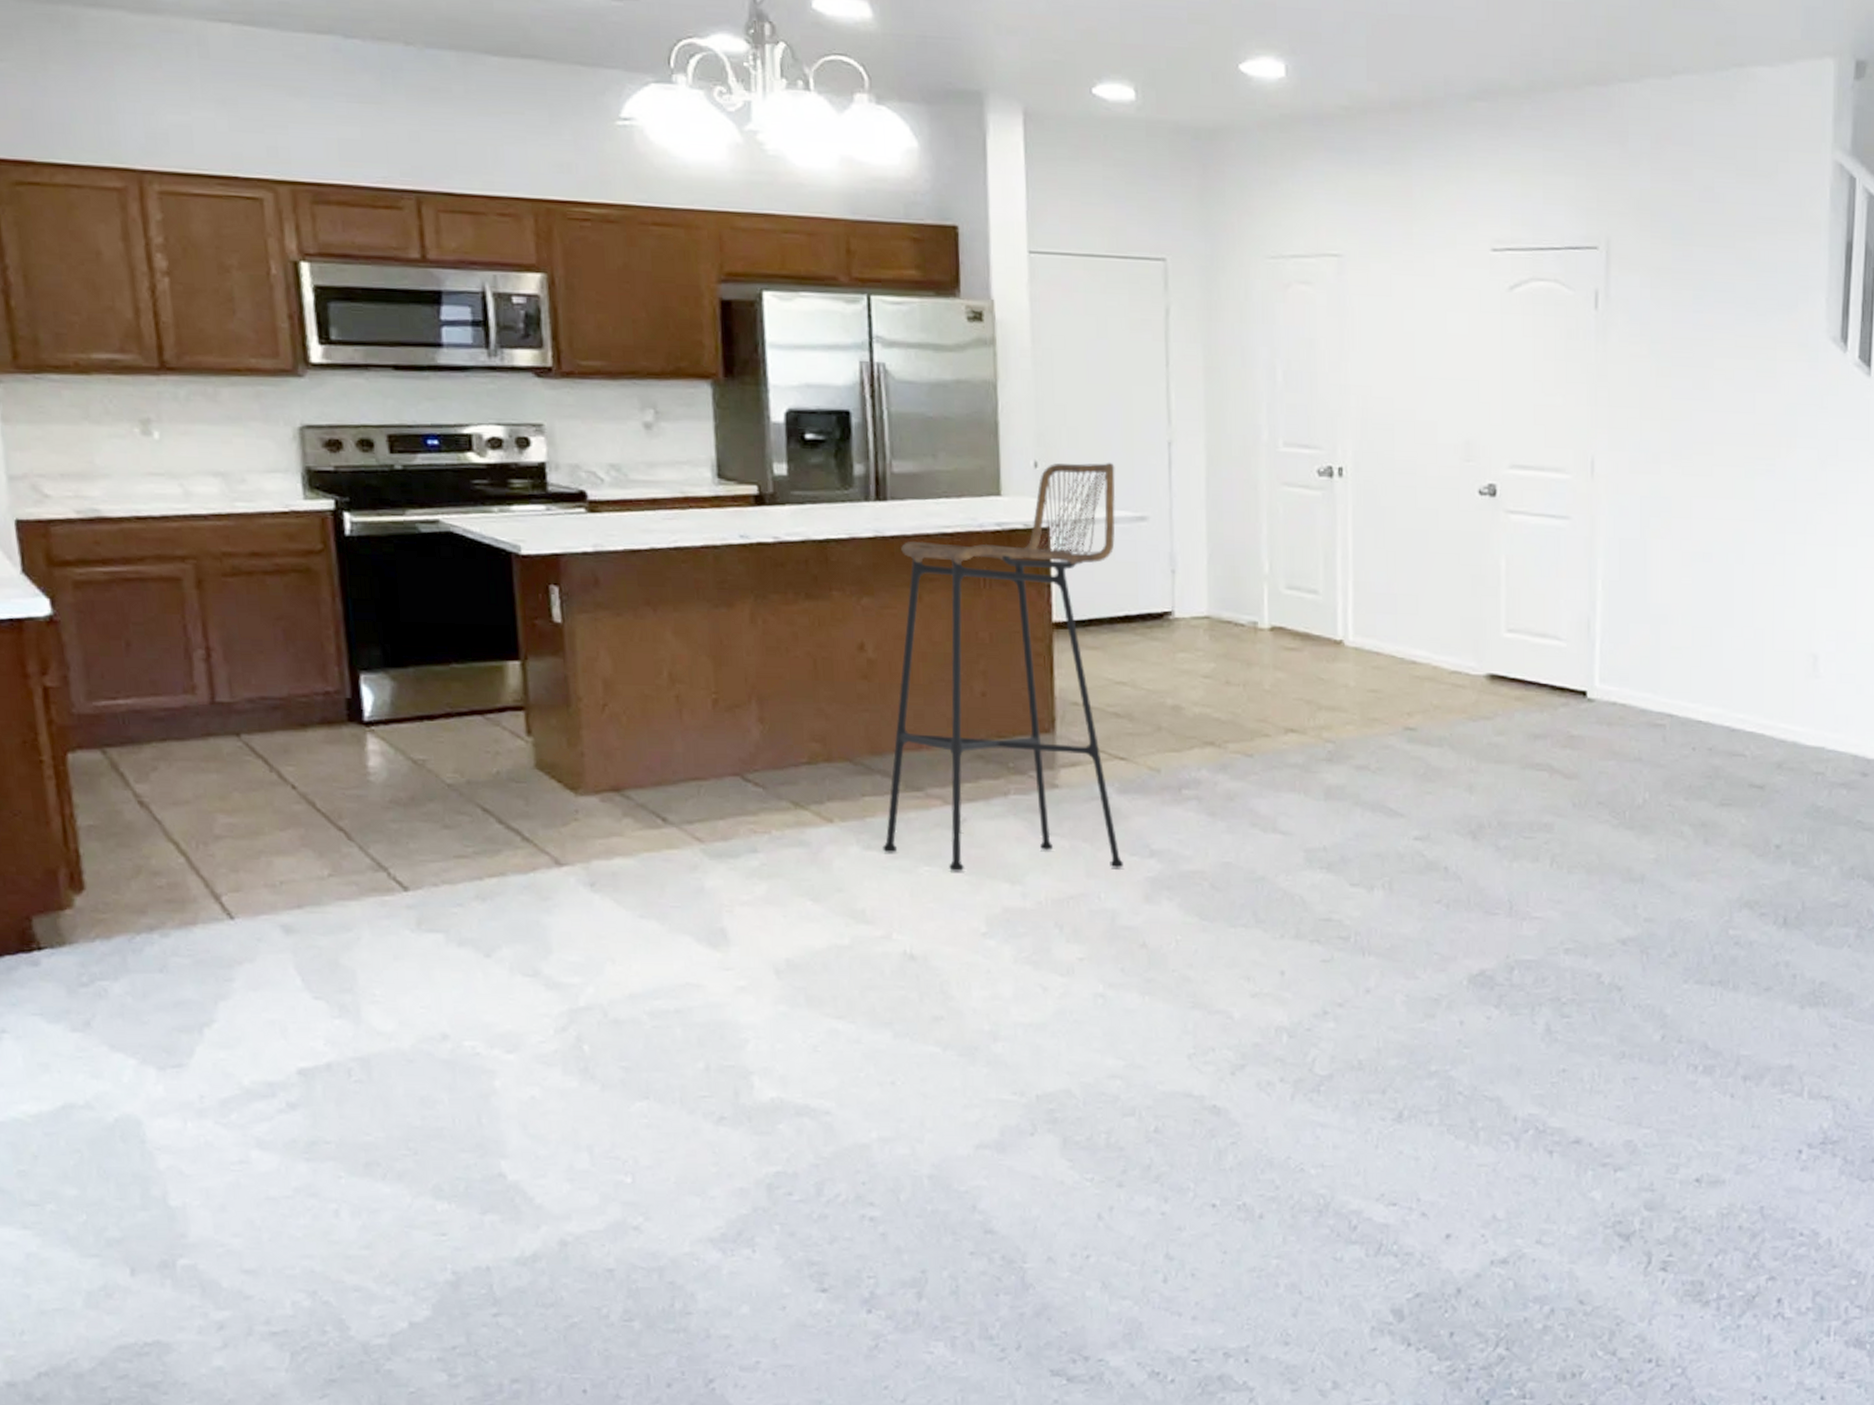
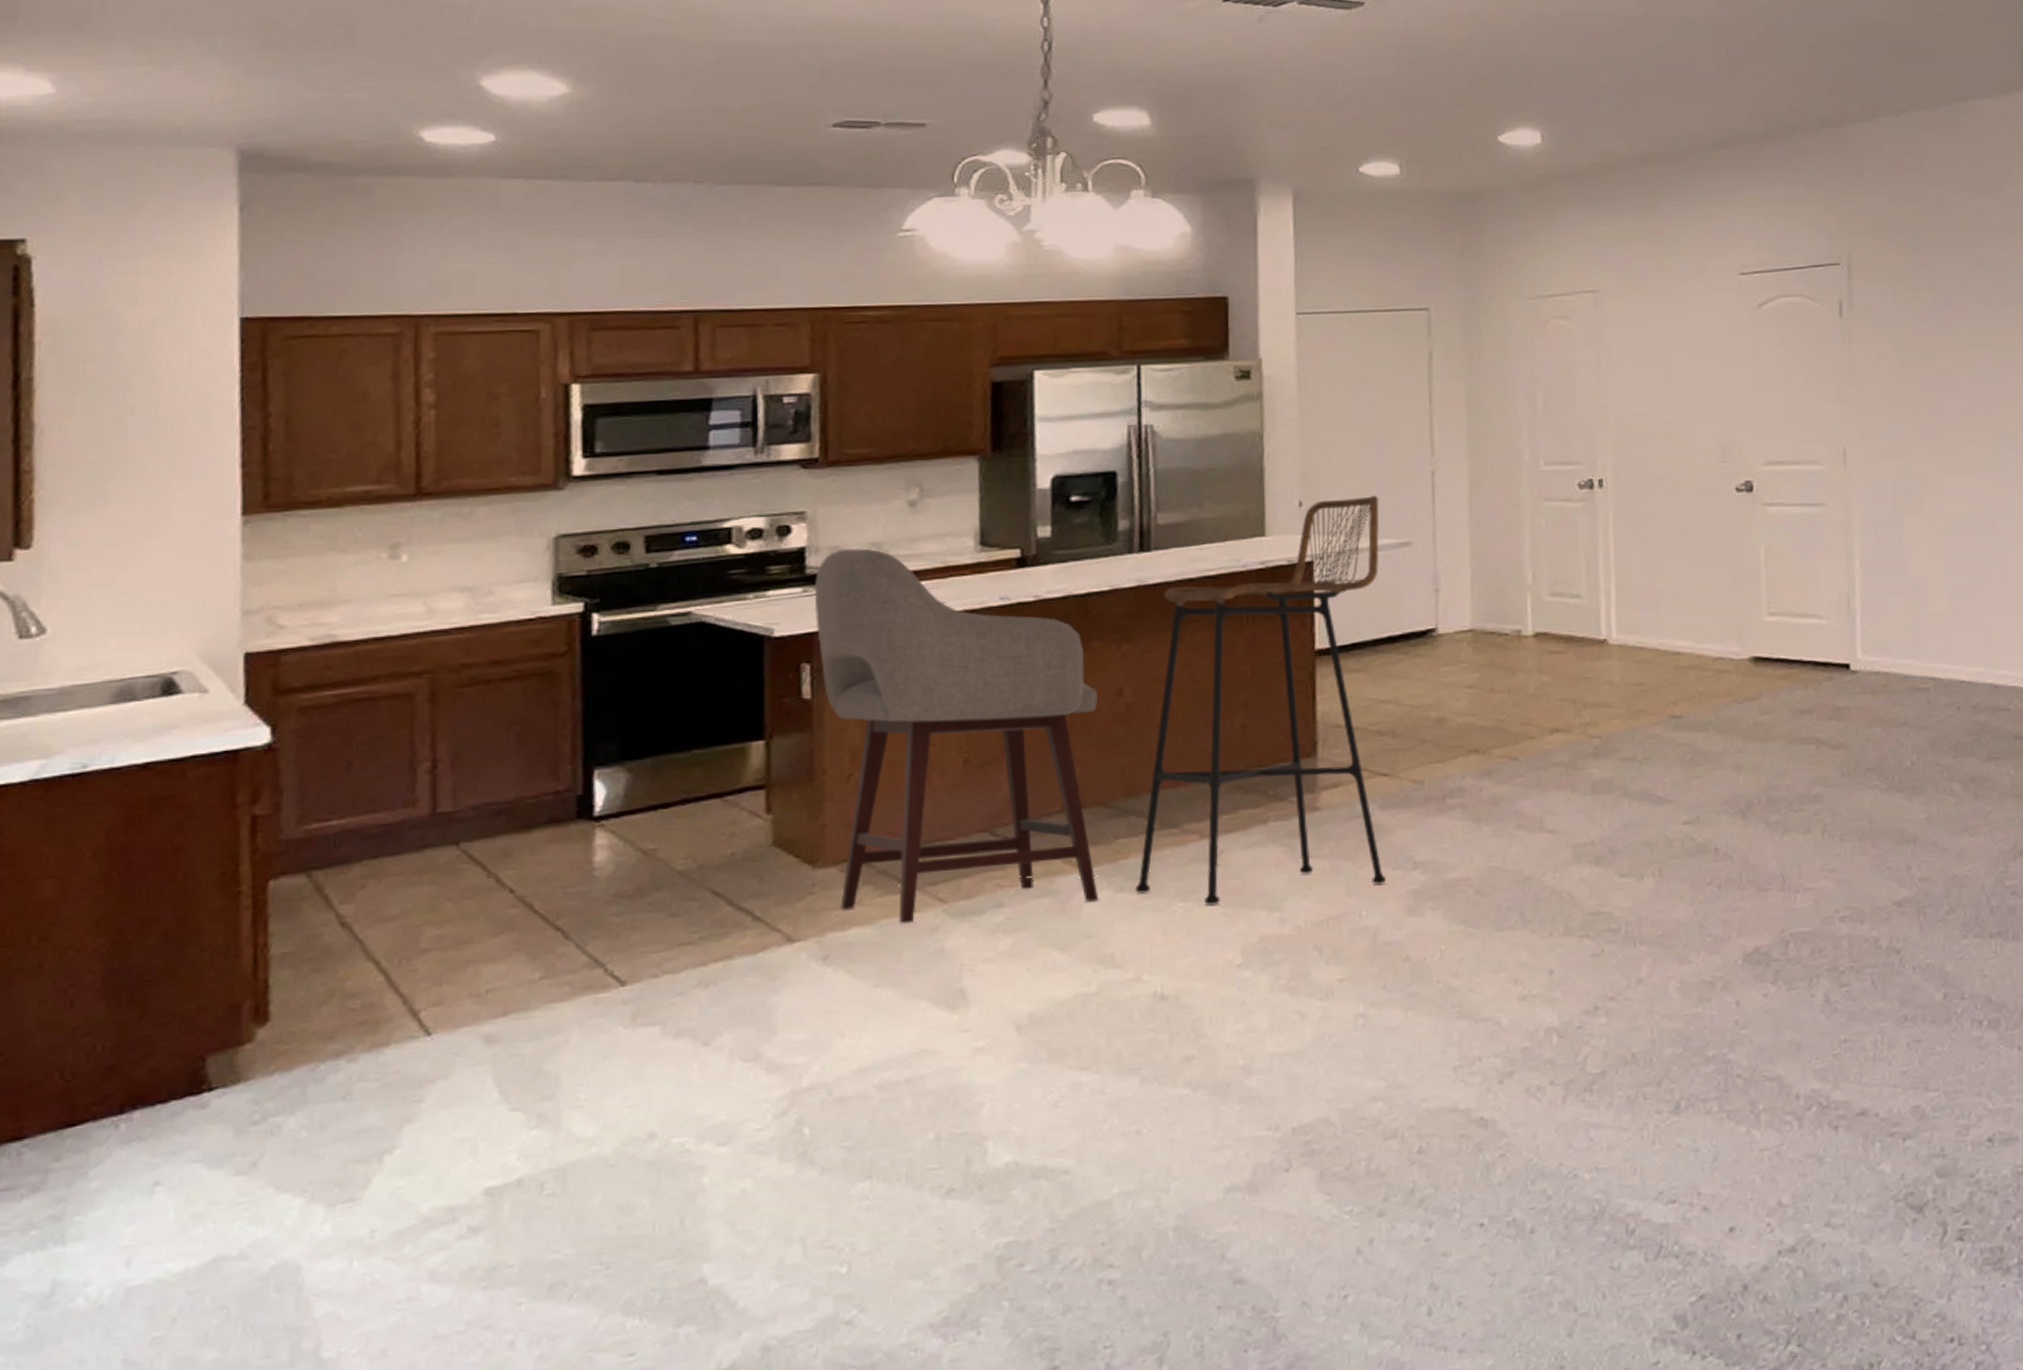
bar stool: none [557,468,847,859] -> present [814,548,1098,924]

